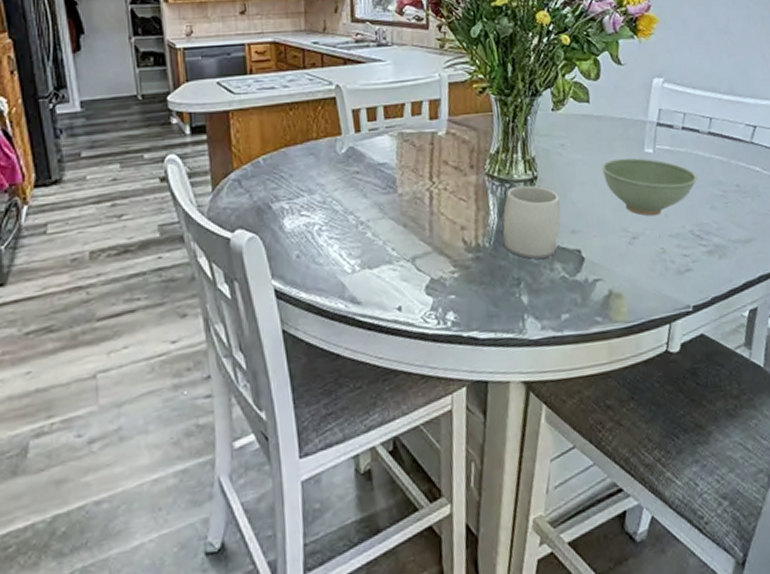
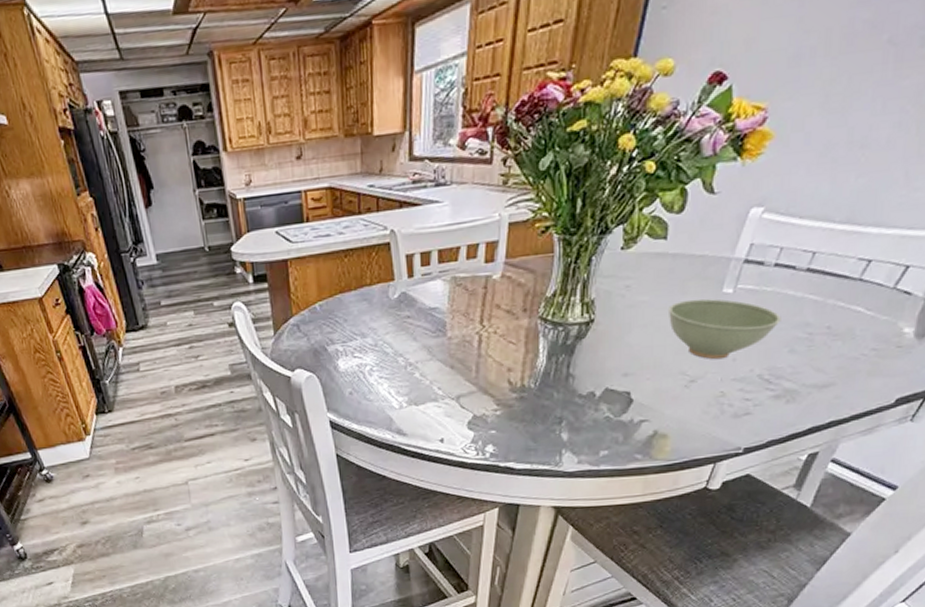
mug: present [503,185,561,259] -> none [549,328,615,400]

